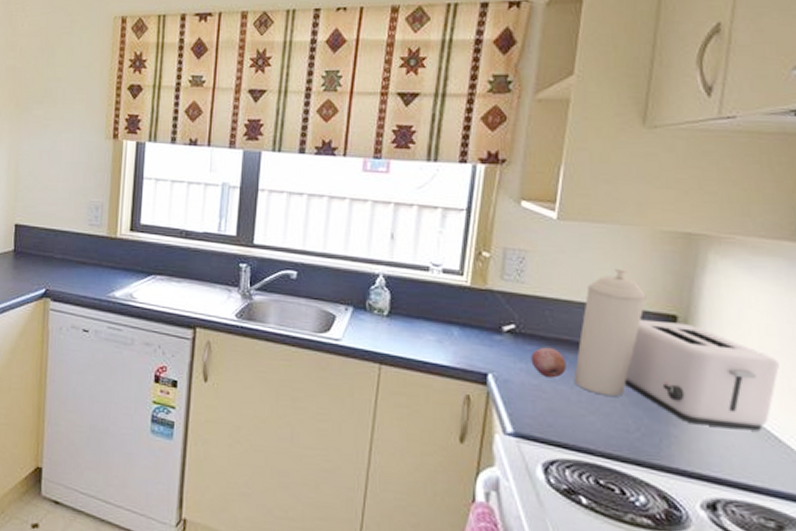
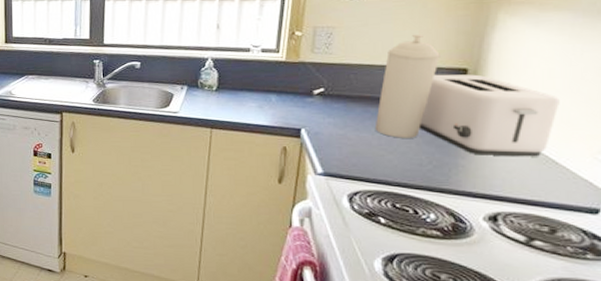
fruit: present [531,347,566,378] -> none [338,104,368,128]

